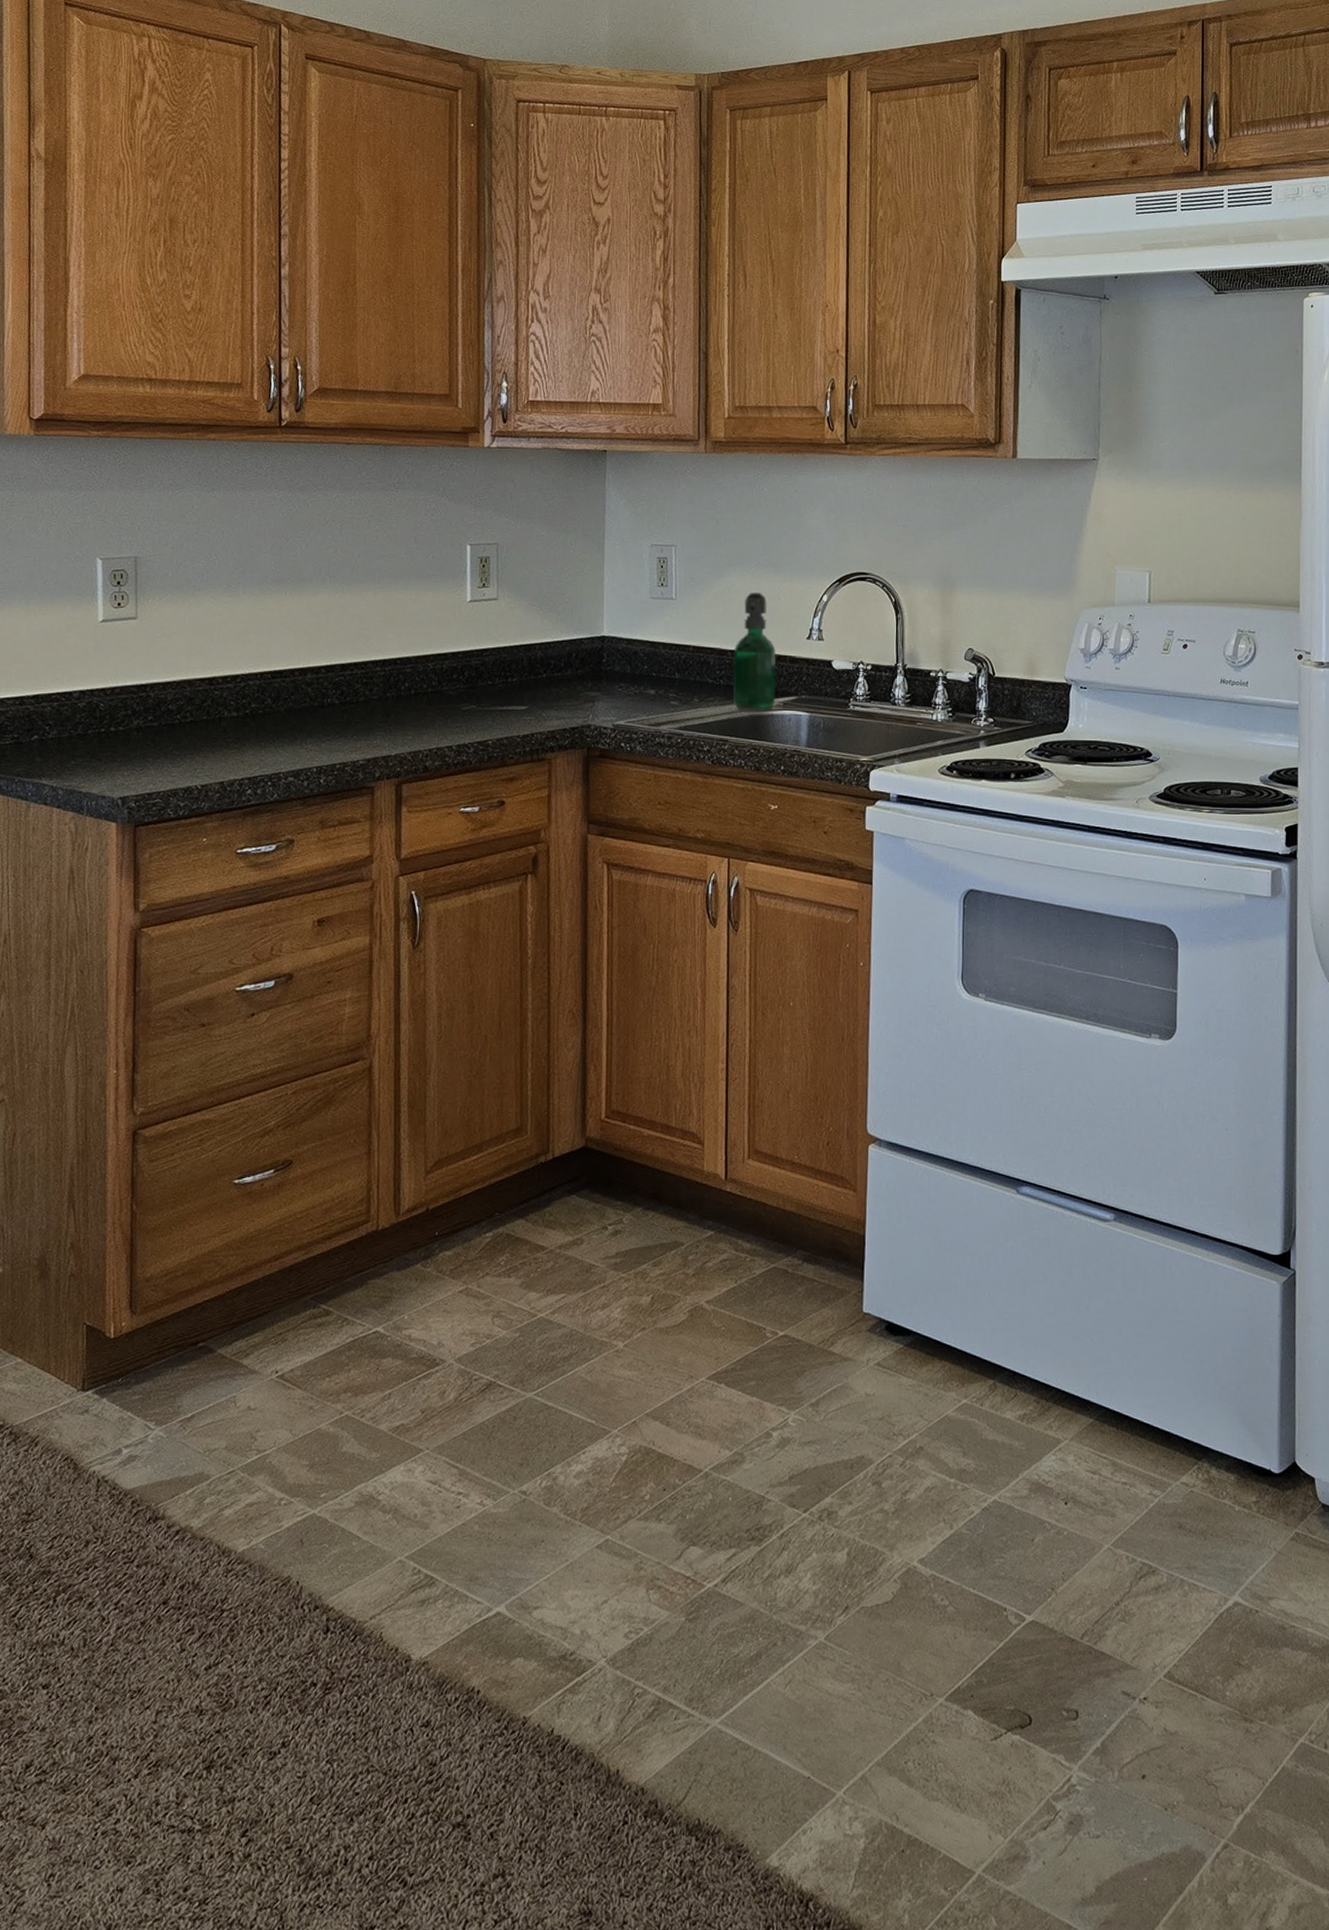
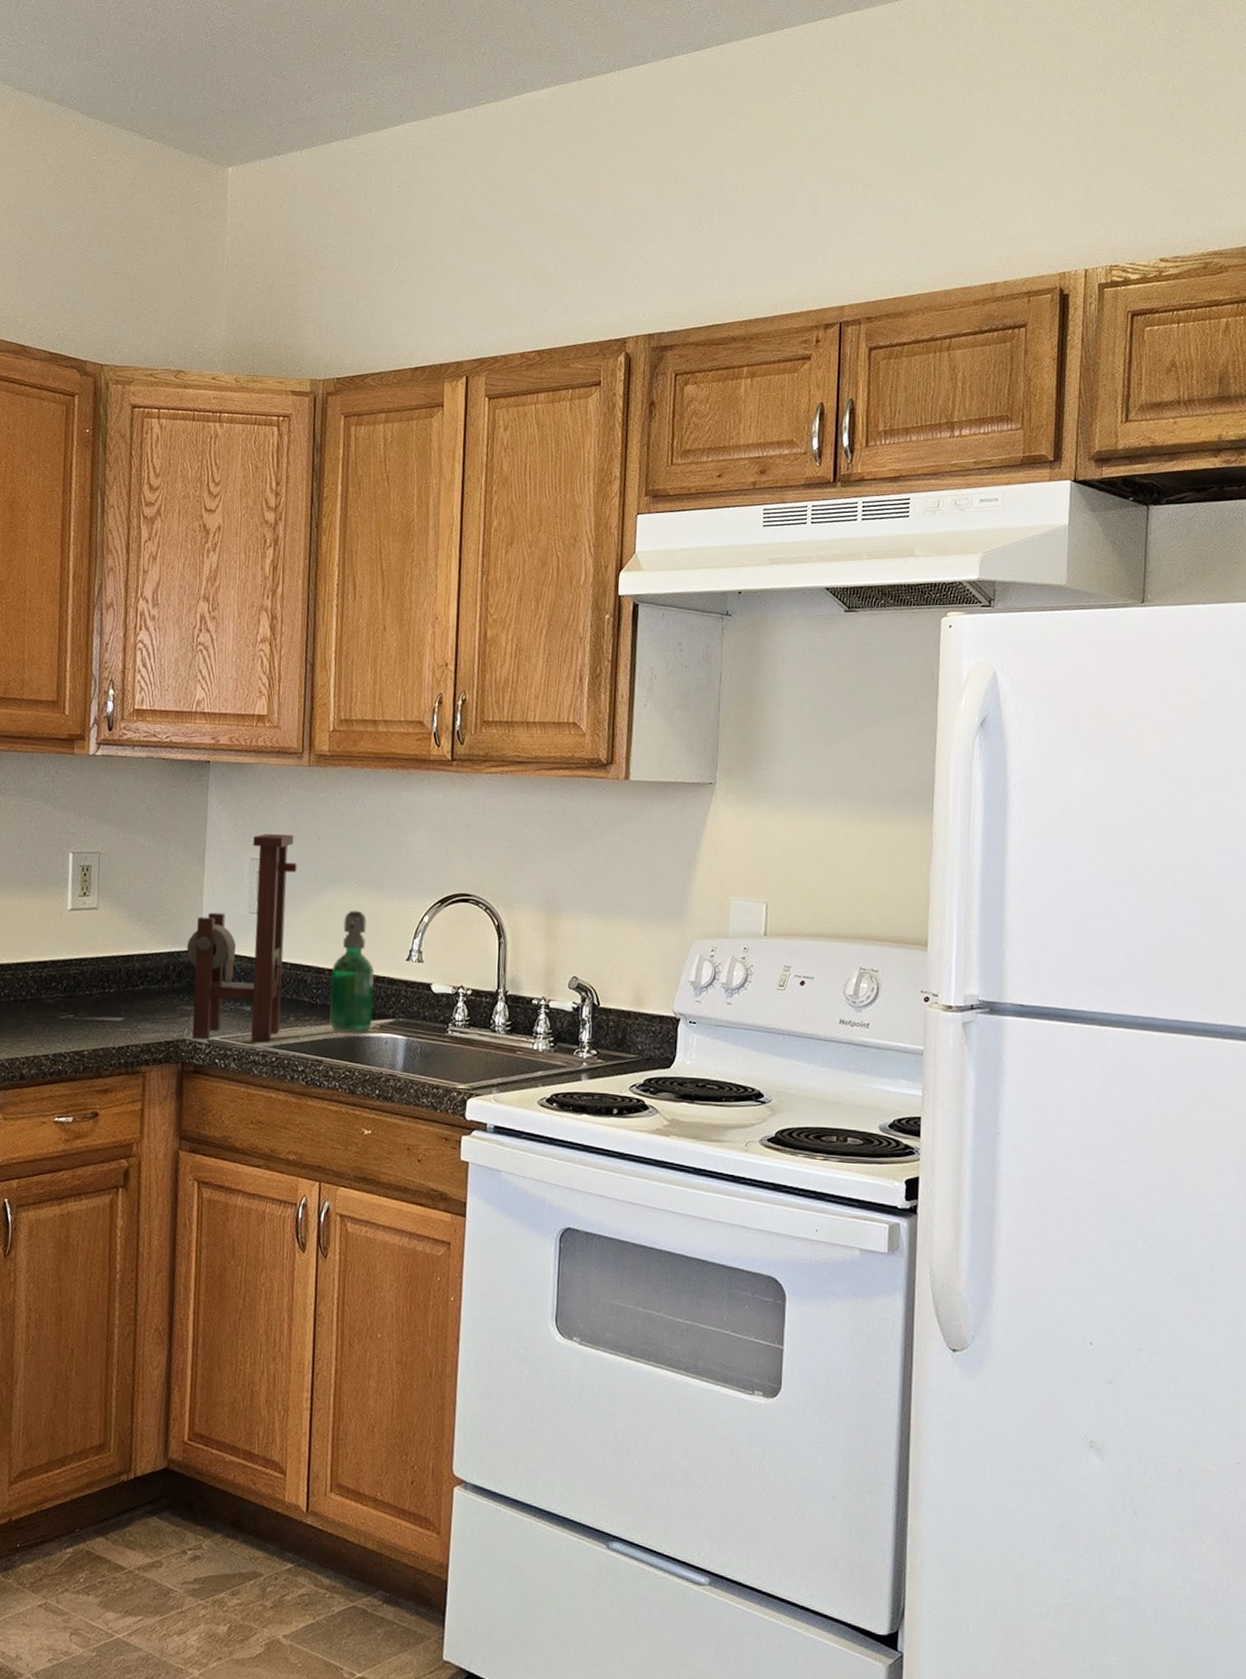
paper towel holder: none [589,519,697,724] -> present [187,833,297,1042]

